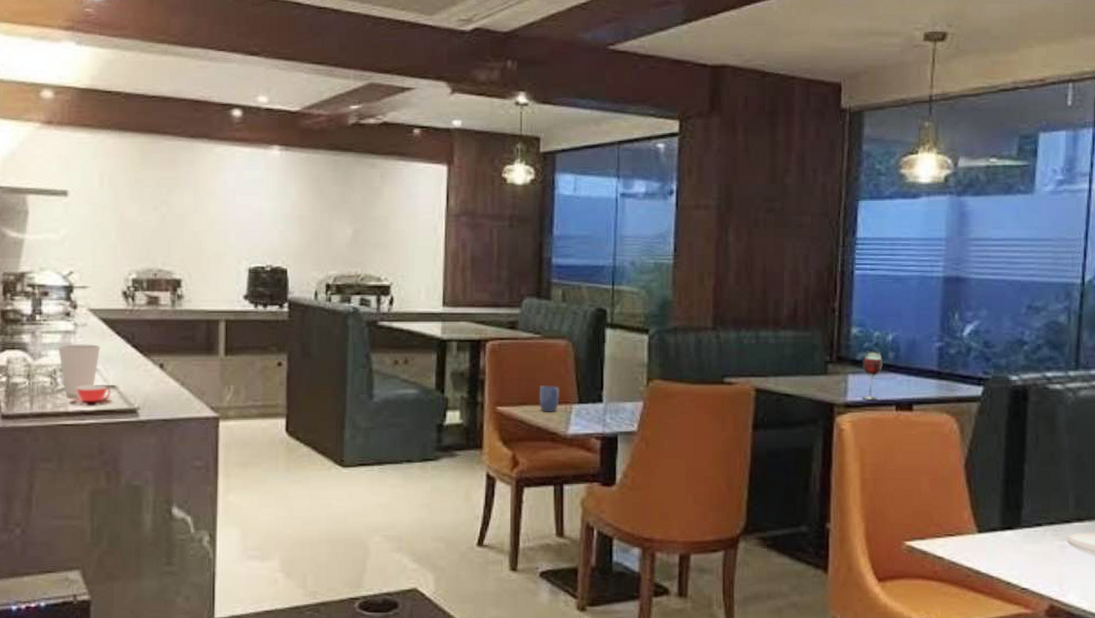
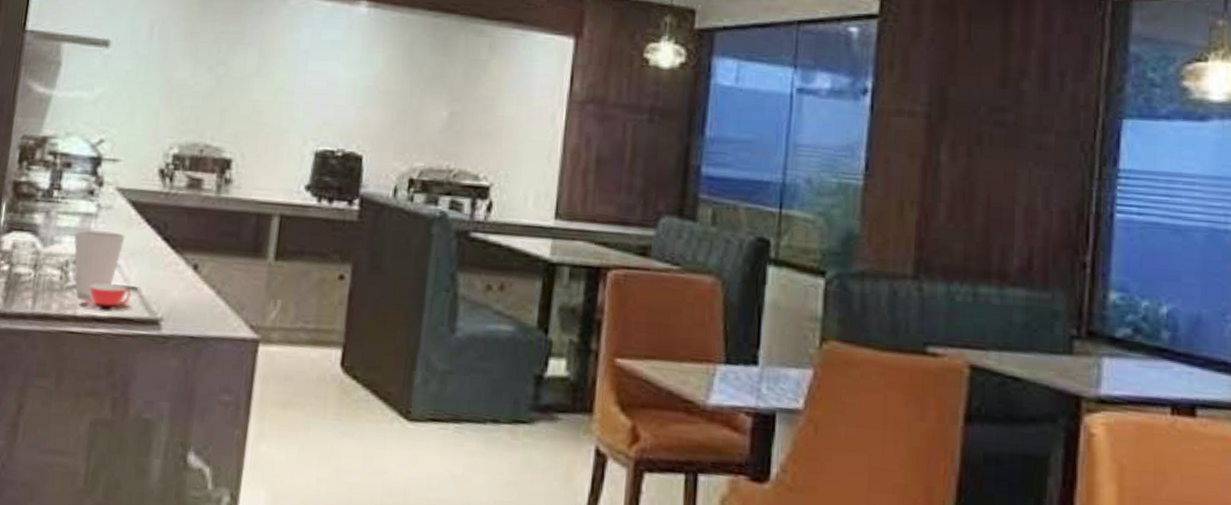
cup: present [539,386,560,413] -> none [672,335,701,374]
wineglass: present [861,350,883,401] -> none [1121,325,1153,398]

